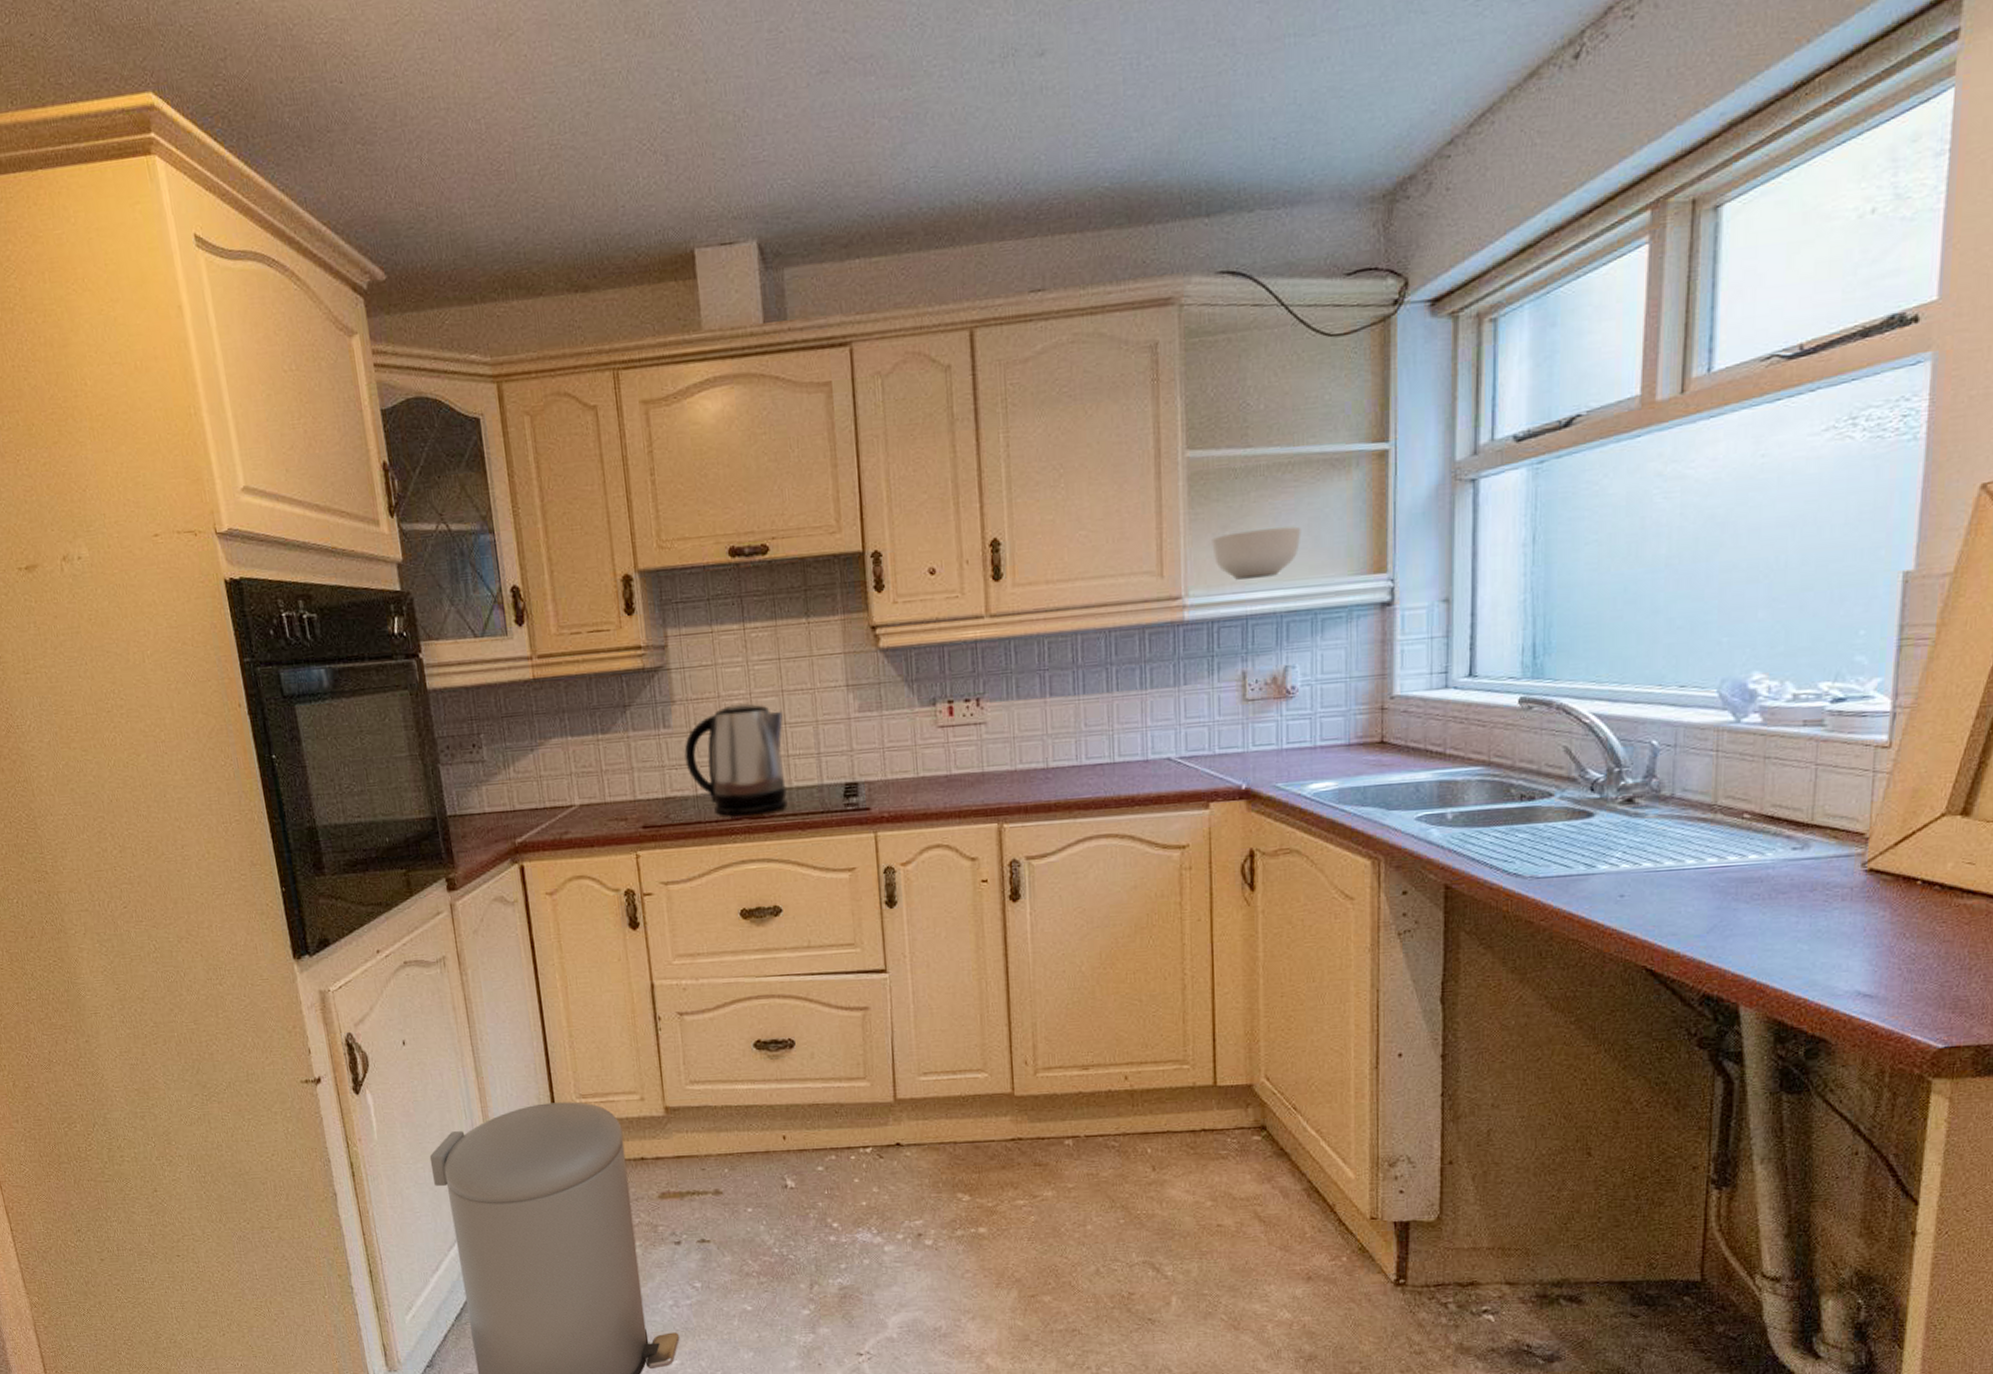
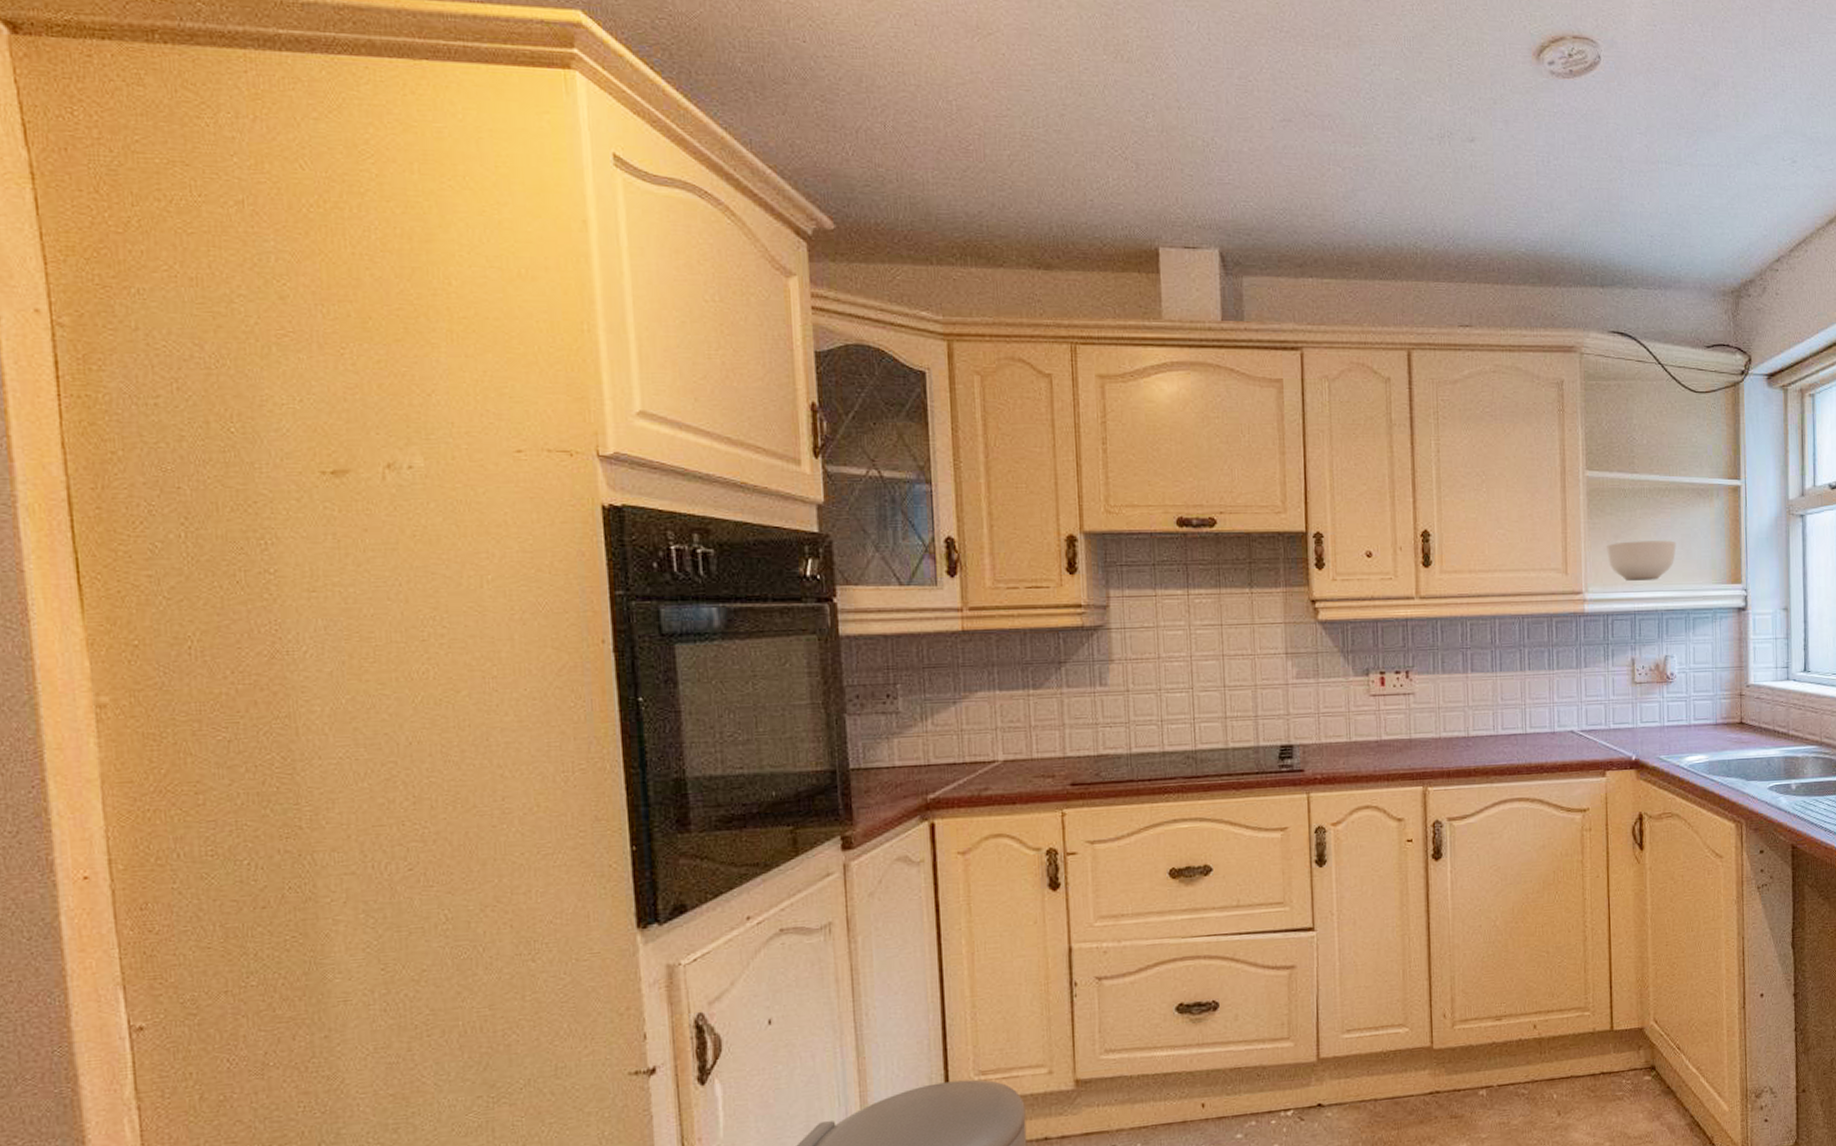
kettle: present [684,703,788,818] -> none [1120,665,1223,777]

